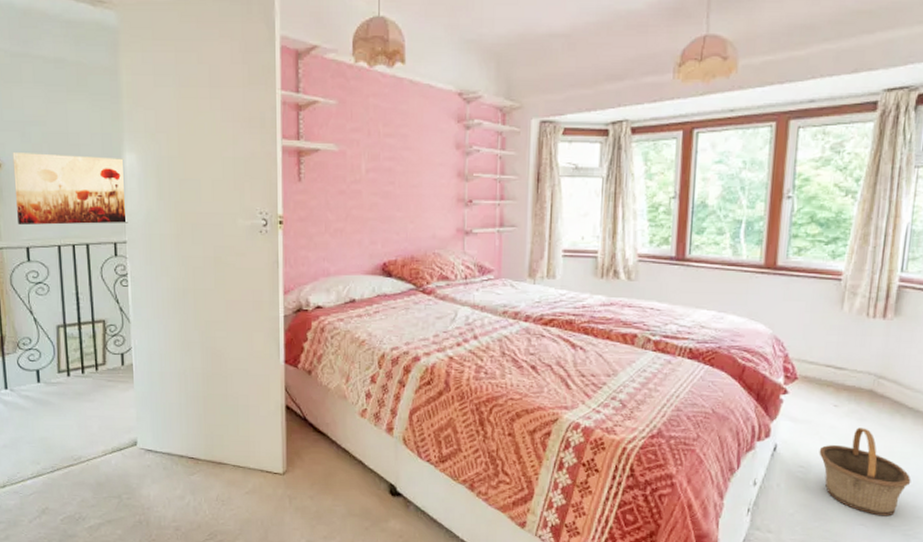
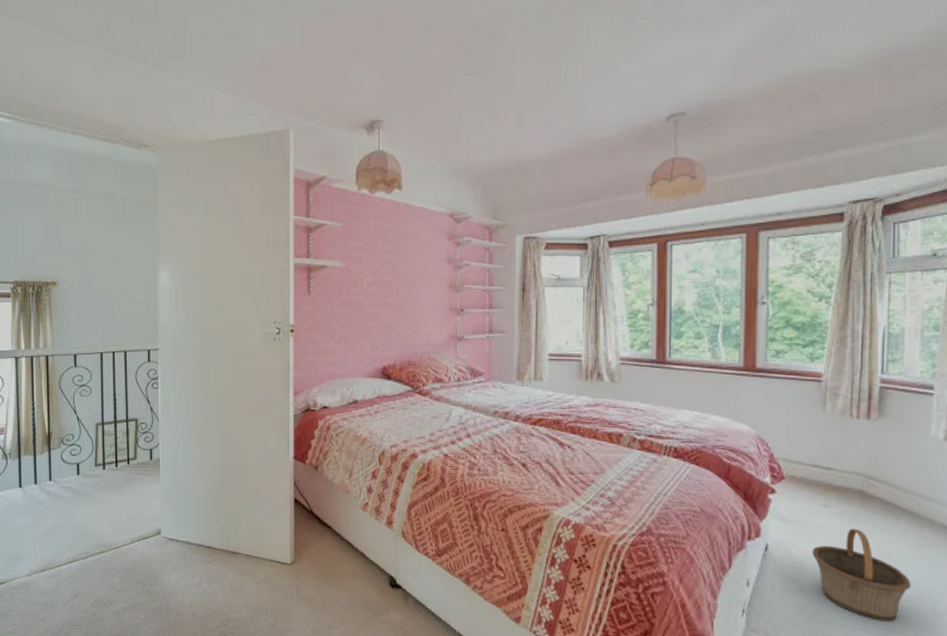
wall art: present [12,151,128,226] -> none [67,272,160,335]

